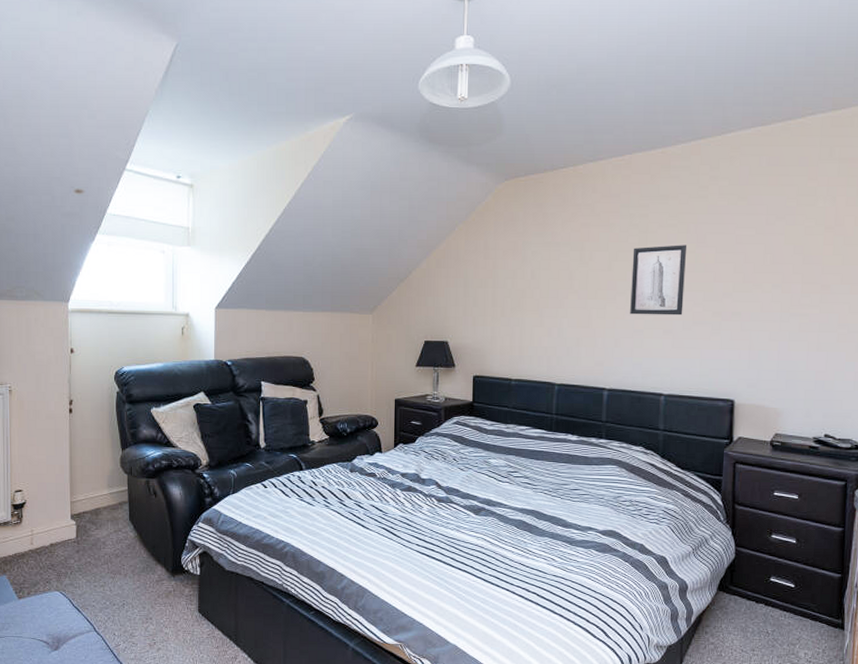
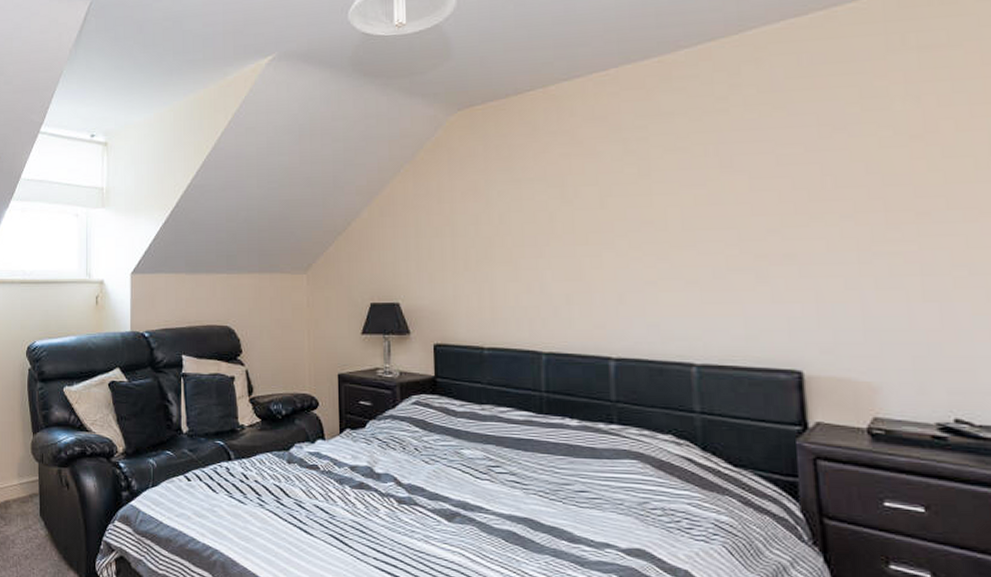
wall art: present [630,245,687,316] -> none [631,171,711,263]

